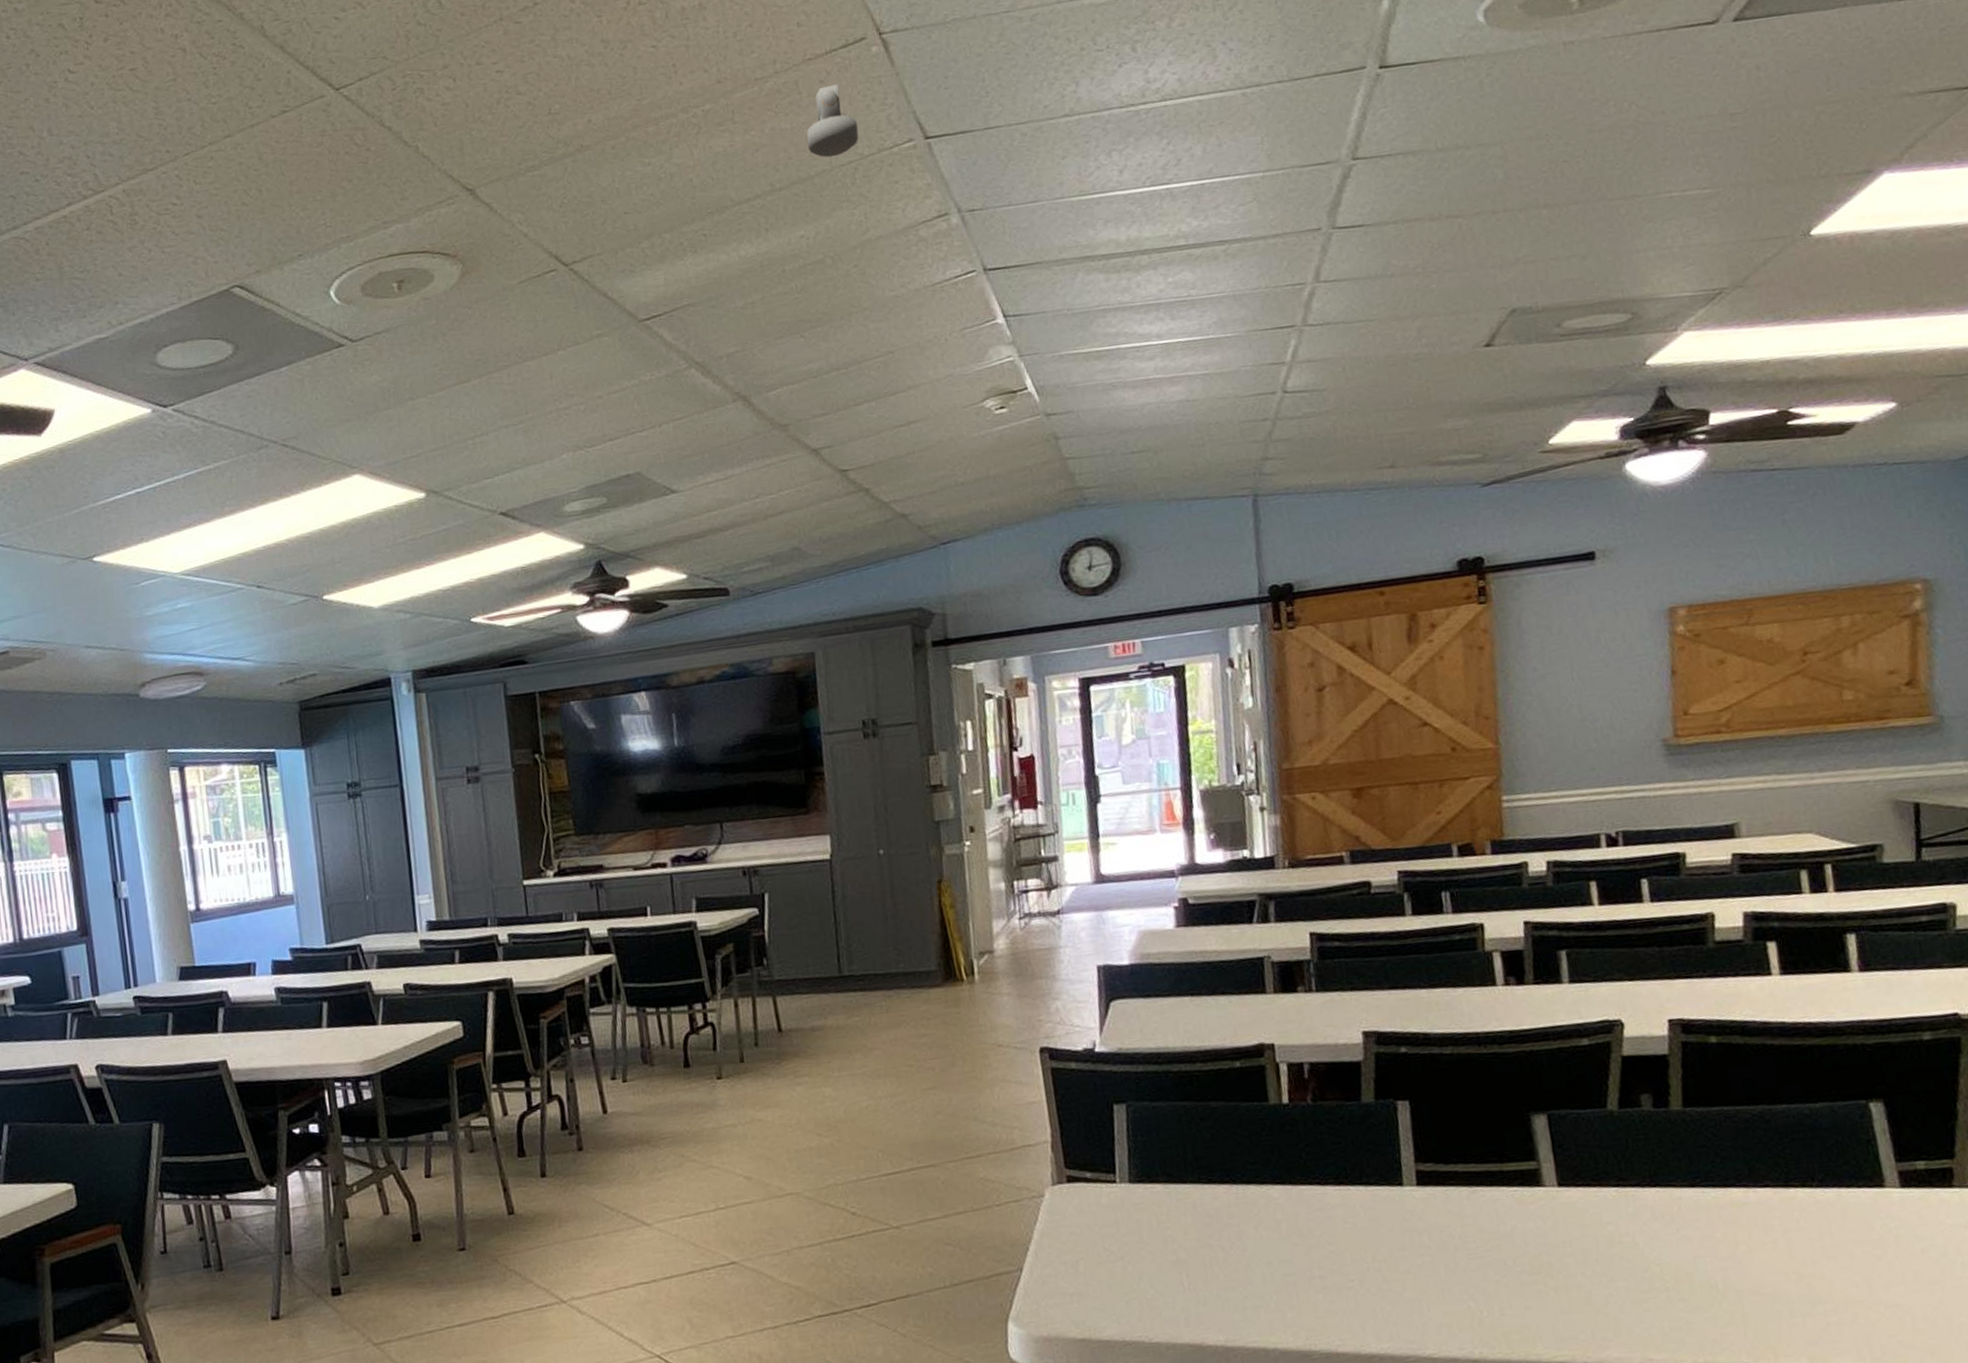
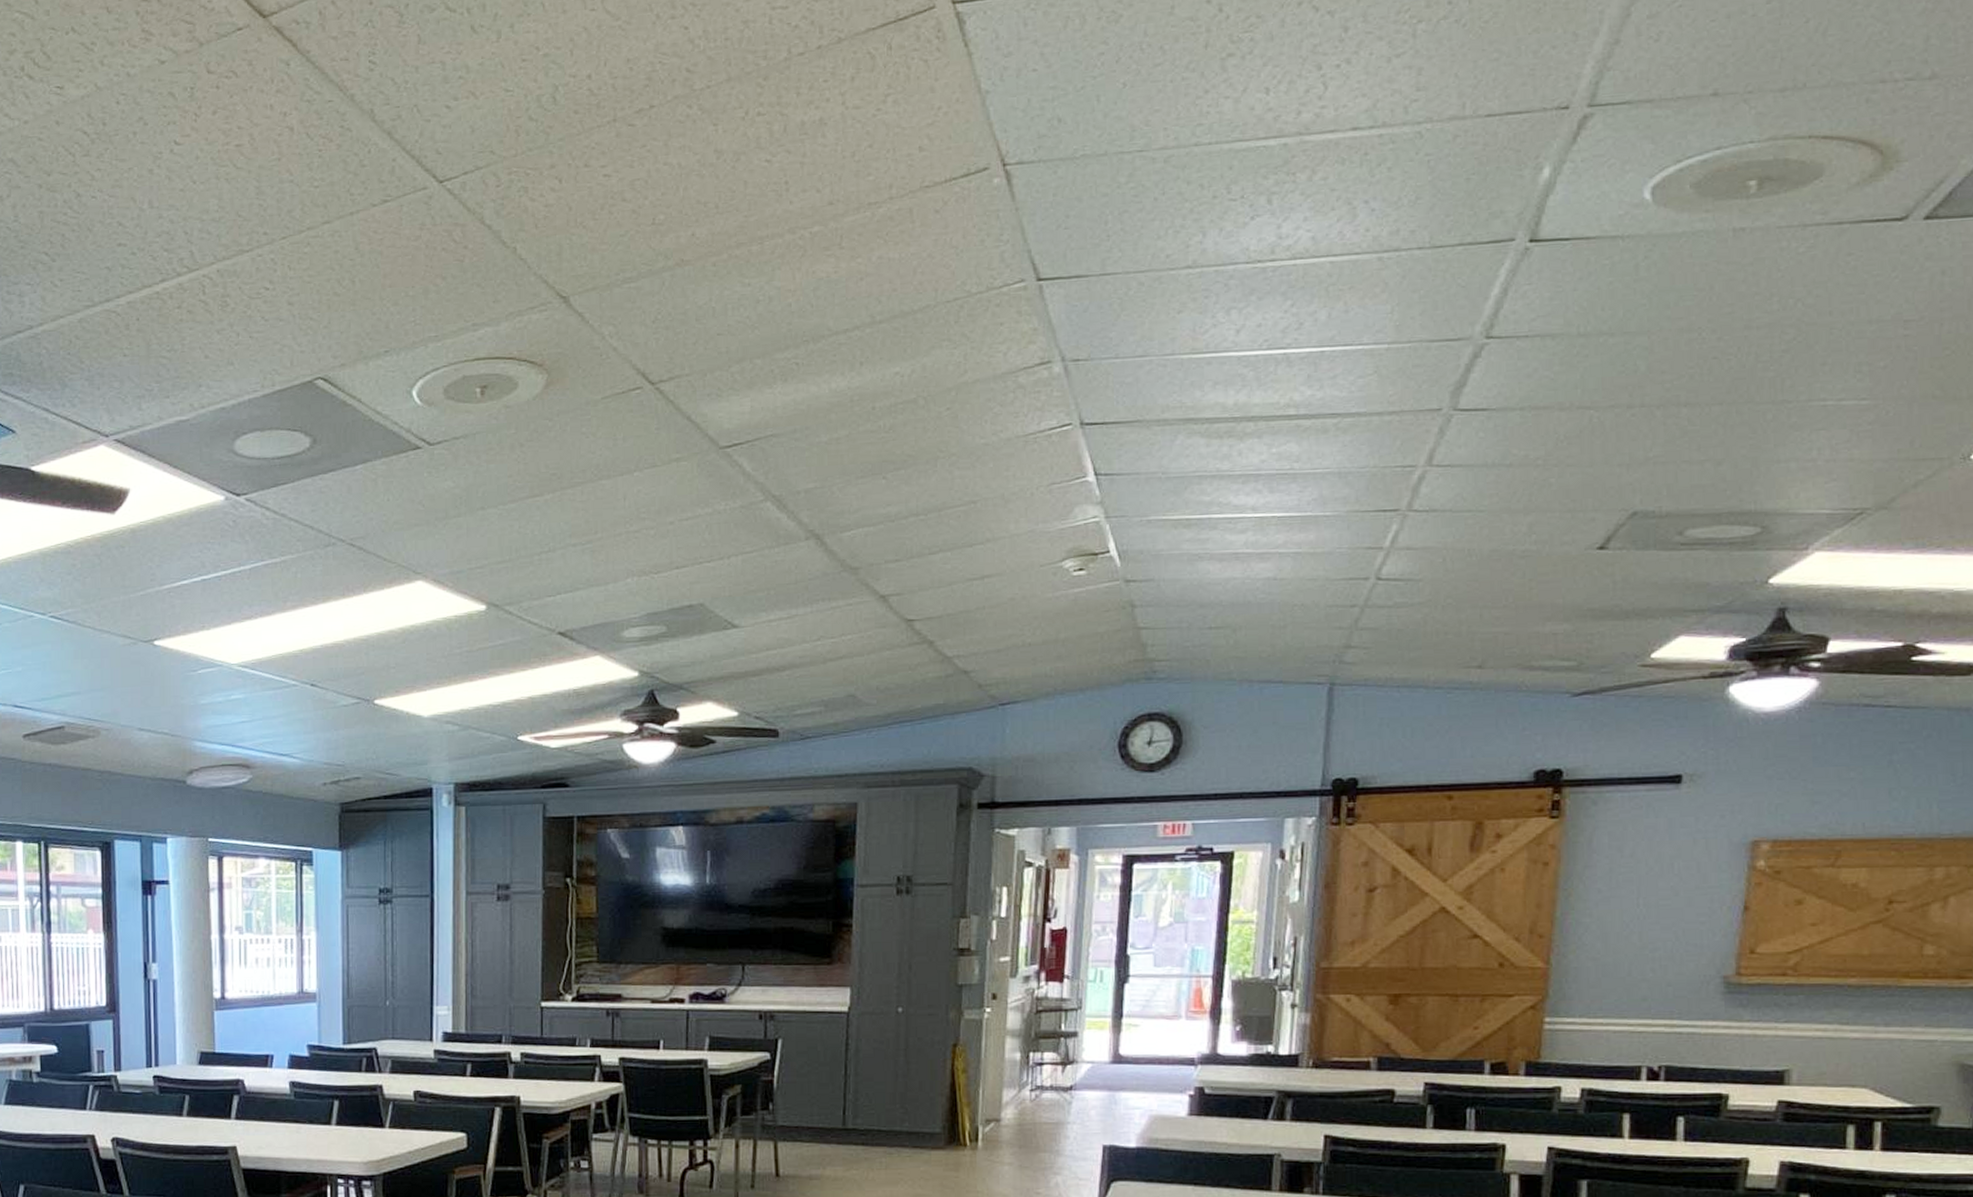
security camera: present [806,84,859,158] -> none [914,215,969,293]

